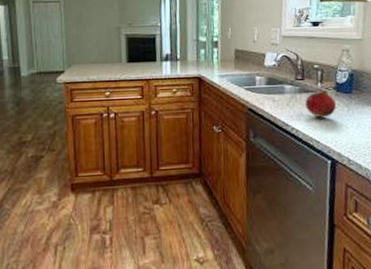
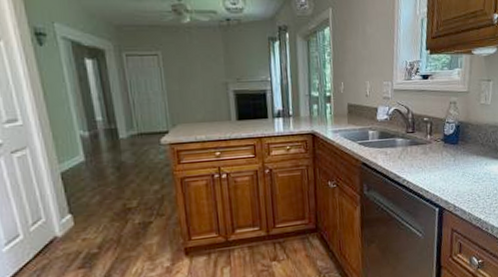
fruit: present [305,89,336,118] -> none [416,141,444,169]

